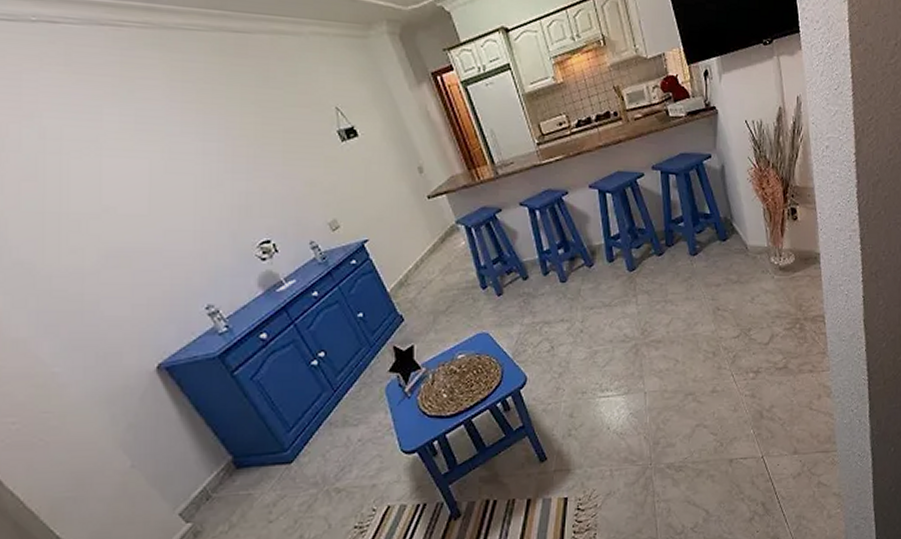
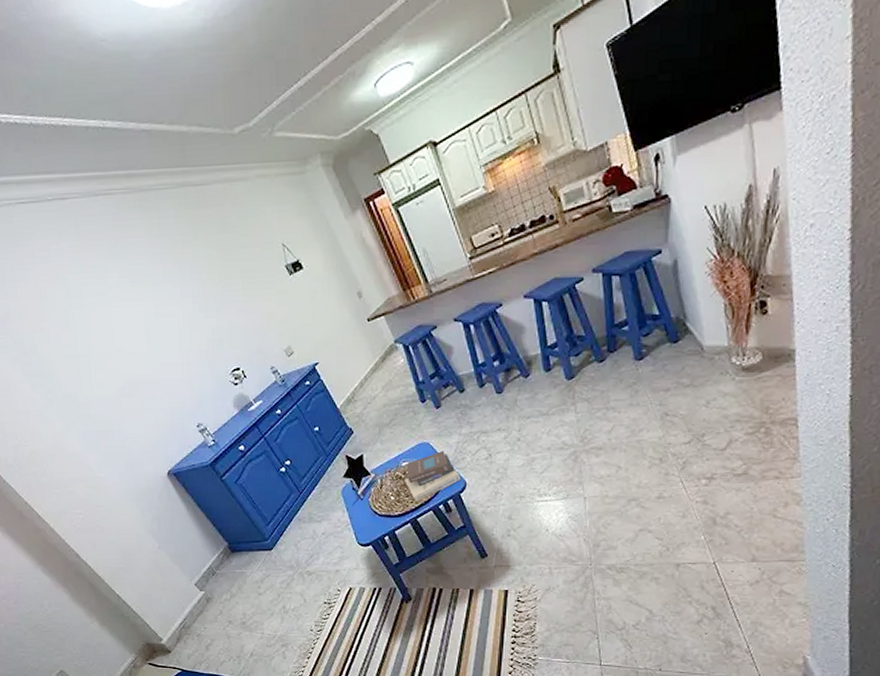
books: none [460,341,521,401] -> present [405,450,461,503]

